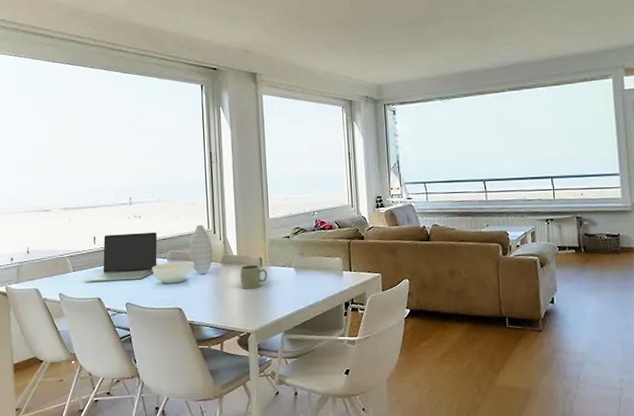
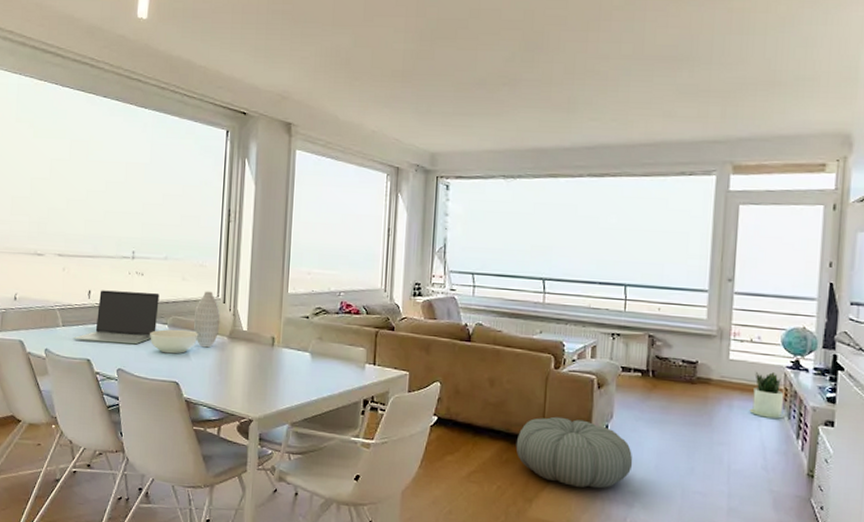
mug: present [240,264,268,289] -> none [247,343,280,371]
pouf: none [479,296,579,354] -> present [516,416,633,489]

